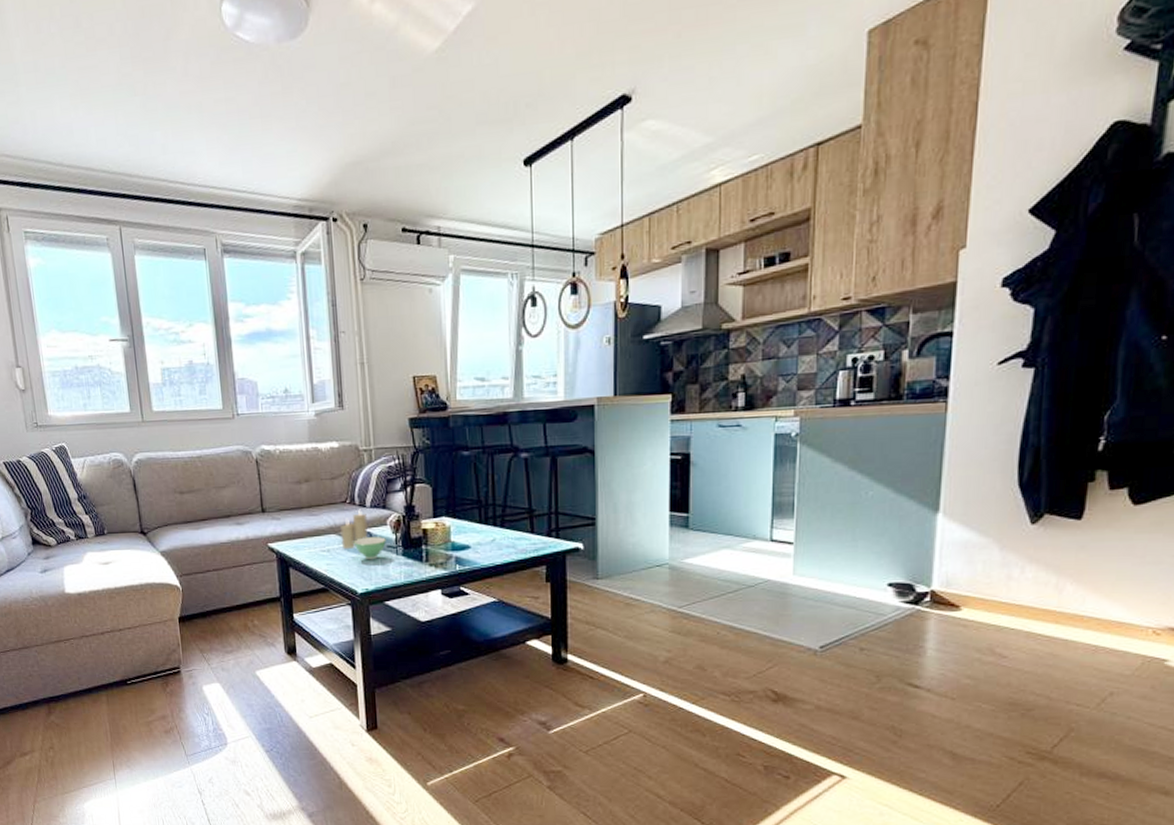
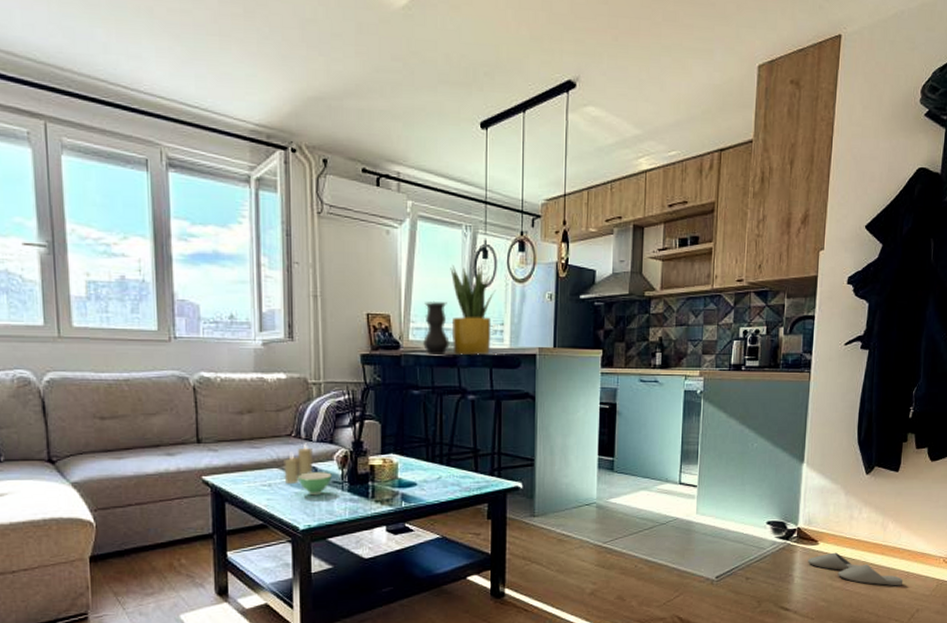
vase: none [471,357,499,415] -> present [423,300,450,356]
planter: none [496,315,547,412] -> present [450,265,496,355]
slippers: none [945,620,1089,663] -> present [807,552,904,586]

